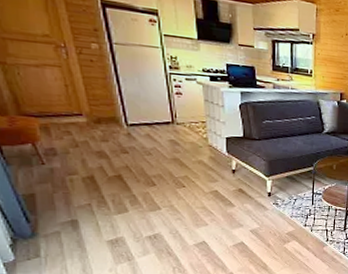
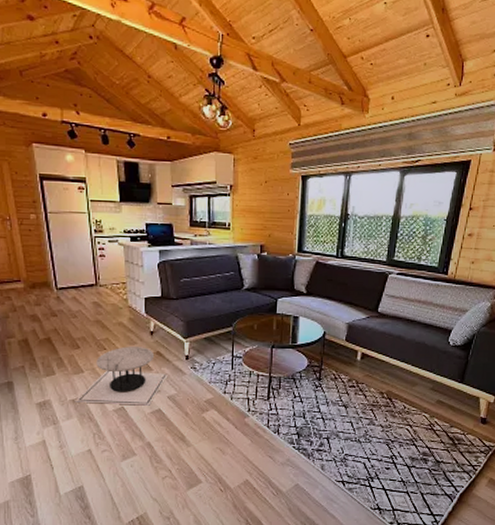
side table: none [152,184,250,240] -> present [76,346,168,406]

